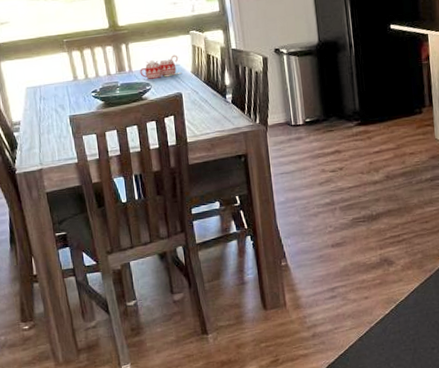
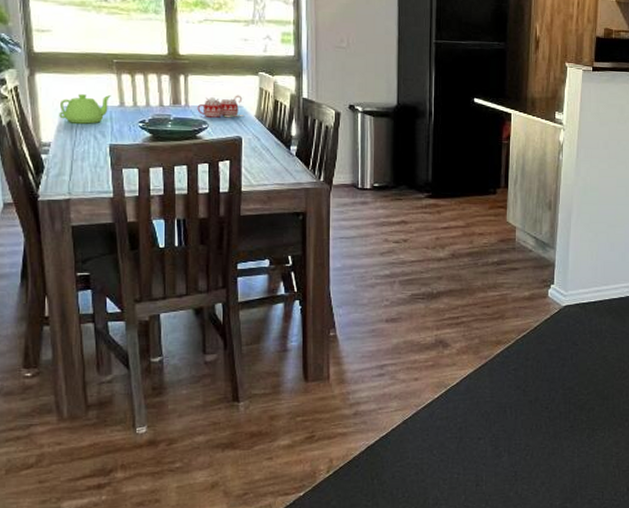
teapot: none [23,72,65,102] -> present [59,94,111,124]

